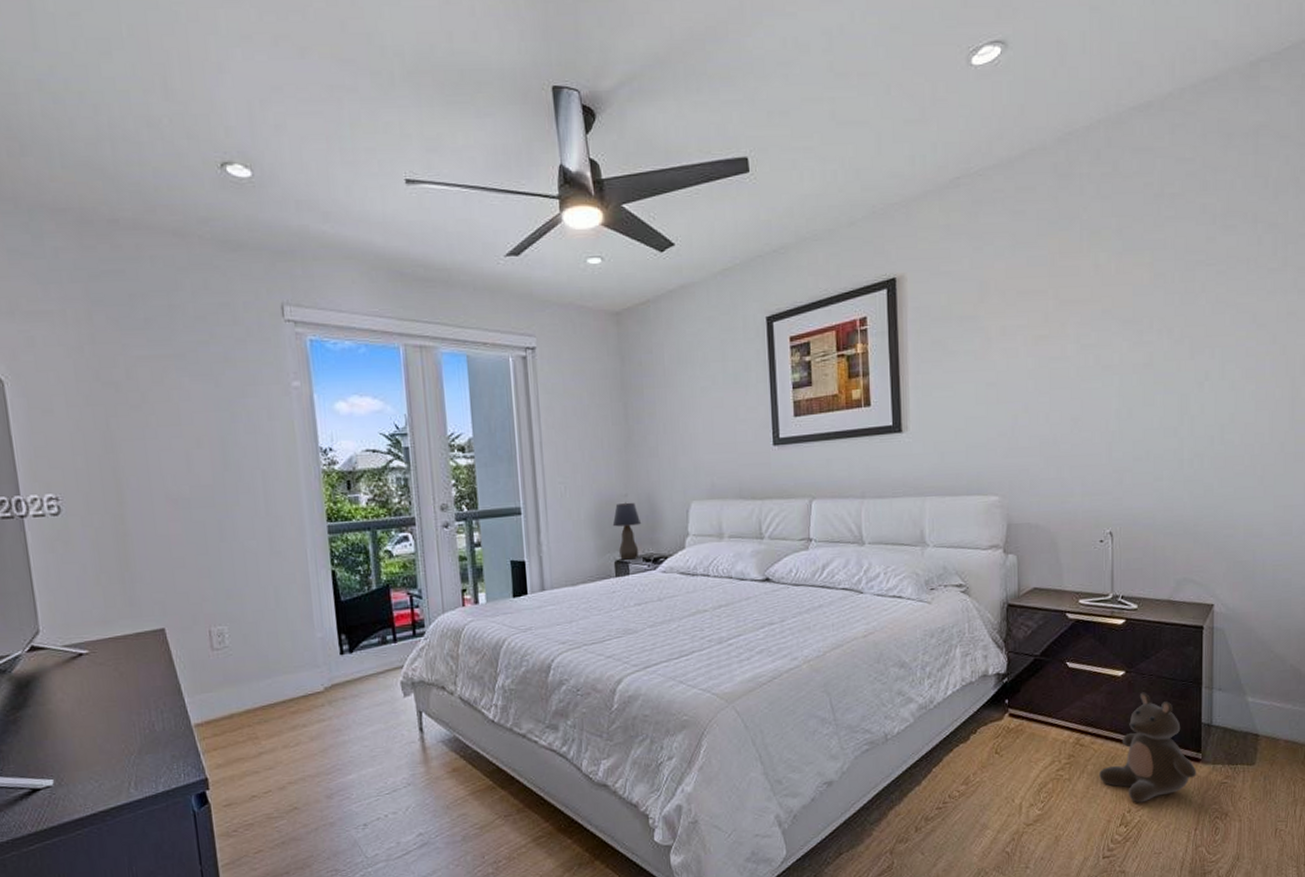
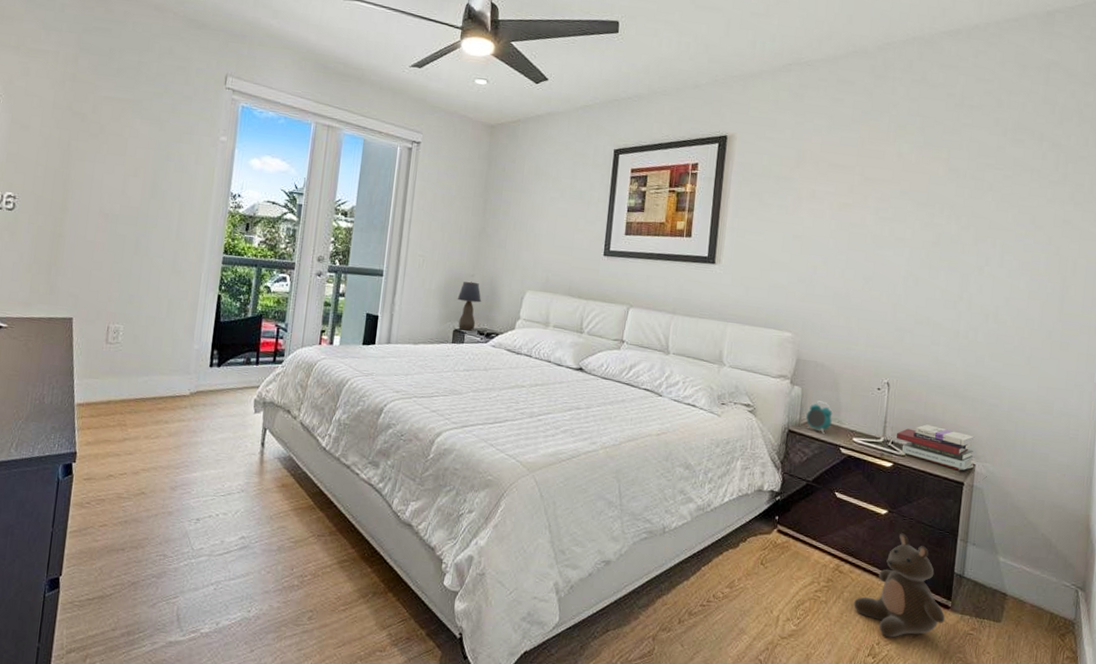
alarm clock: none [1025,566,1054,603] -> present [806,401,833,435]
books: none [1125,570,1213,615] -> present [896,424,975,471]

